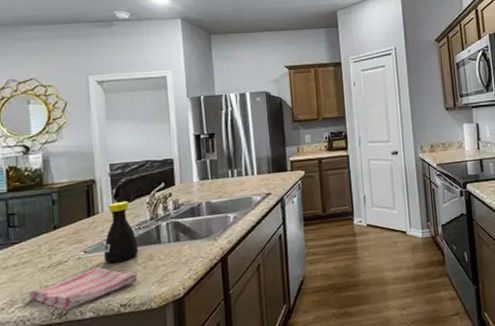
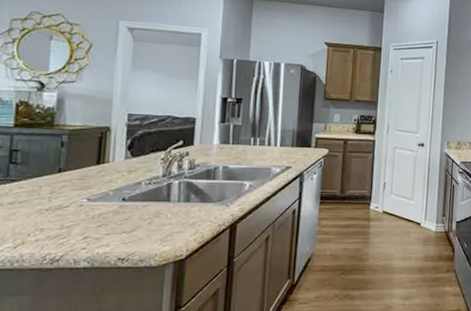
dish towel: present [29,266,138,311] -> none [21,216,141,257]
bottle: present [104,201,139,264] -> none [108,153,146,215]

